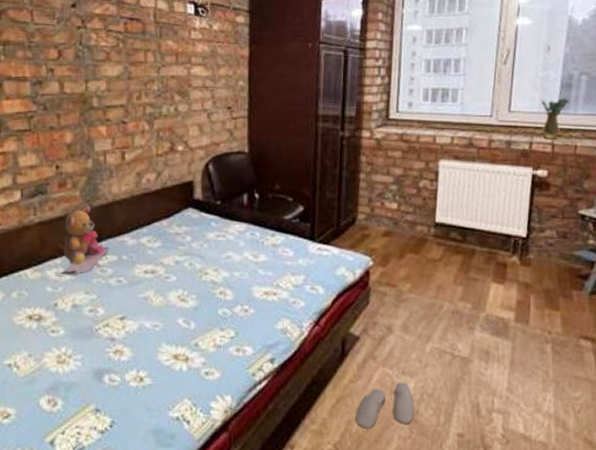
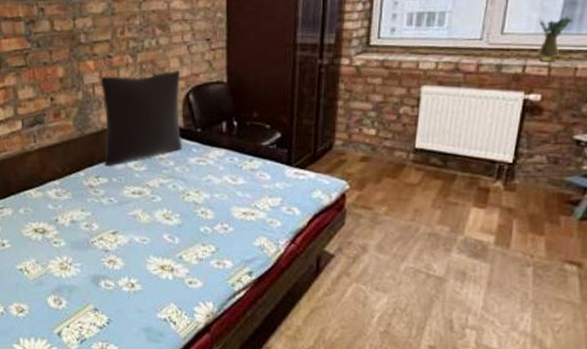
teddy bear: present [60,206,109,275] -> none [59,134,100,195]
pillow: none [113,138,201,242] -> present [100,69,182,166]
slippers: present [356,382,415,429] -> none [329,297,387,337]

